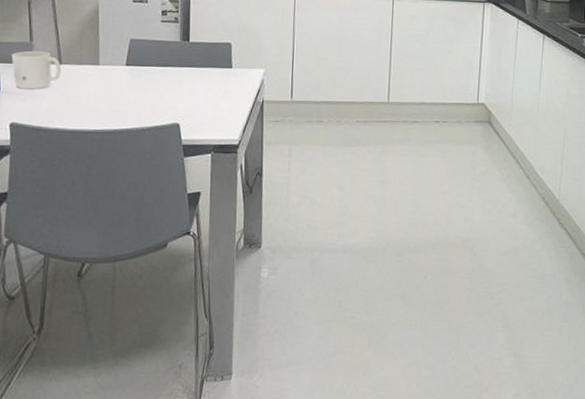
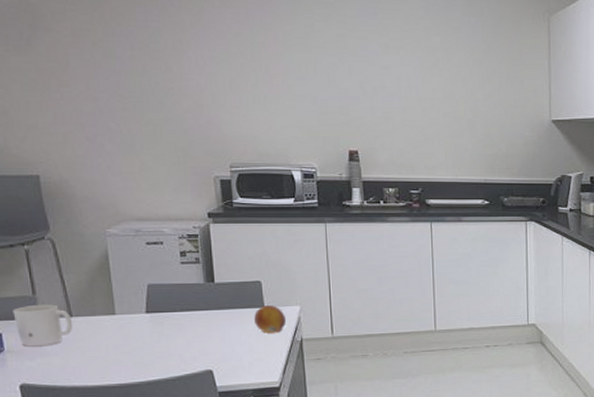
fruit: none [222,66,250,93] -> present [254,305,286,333]

